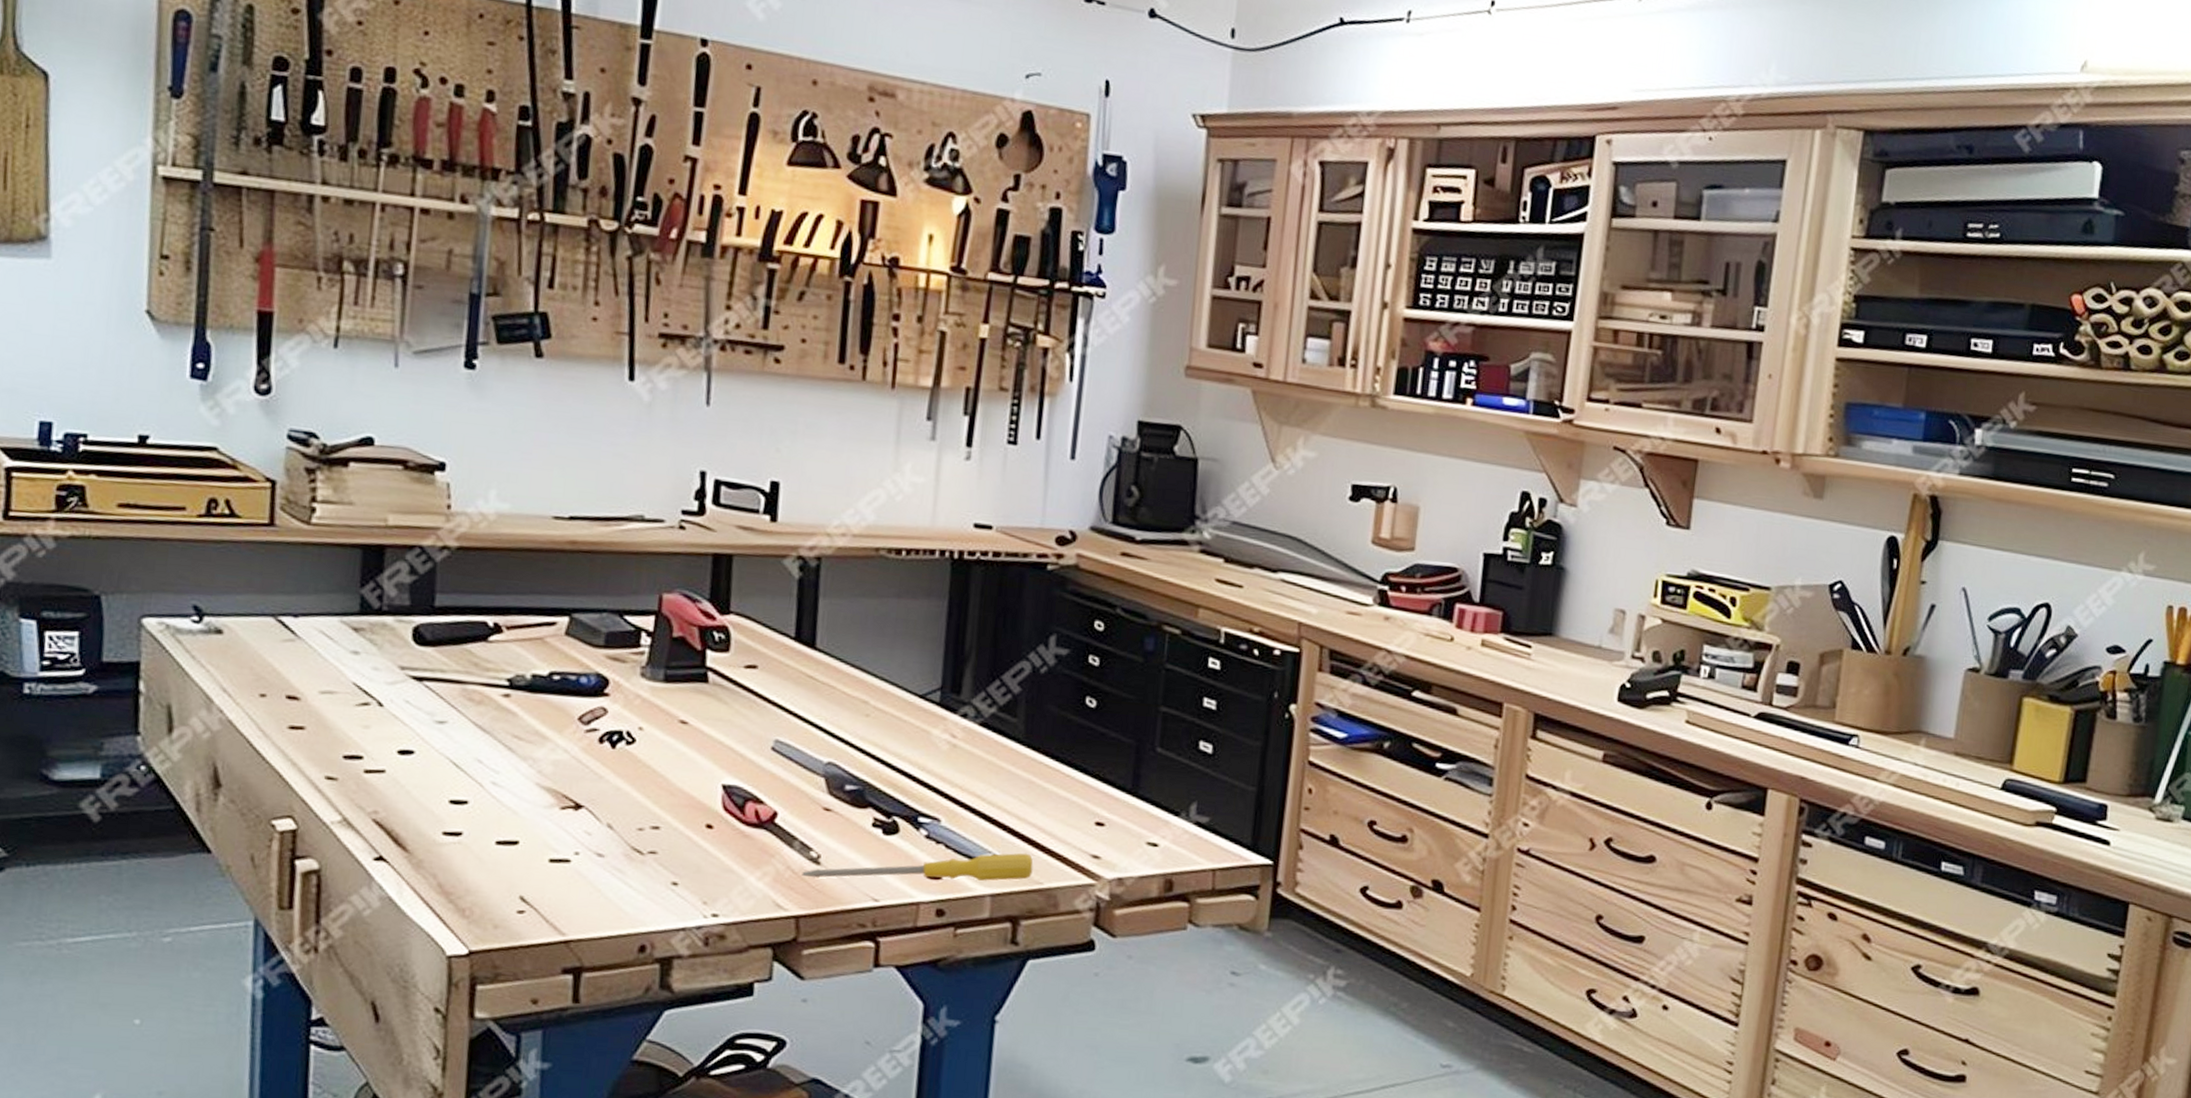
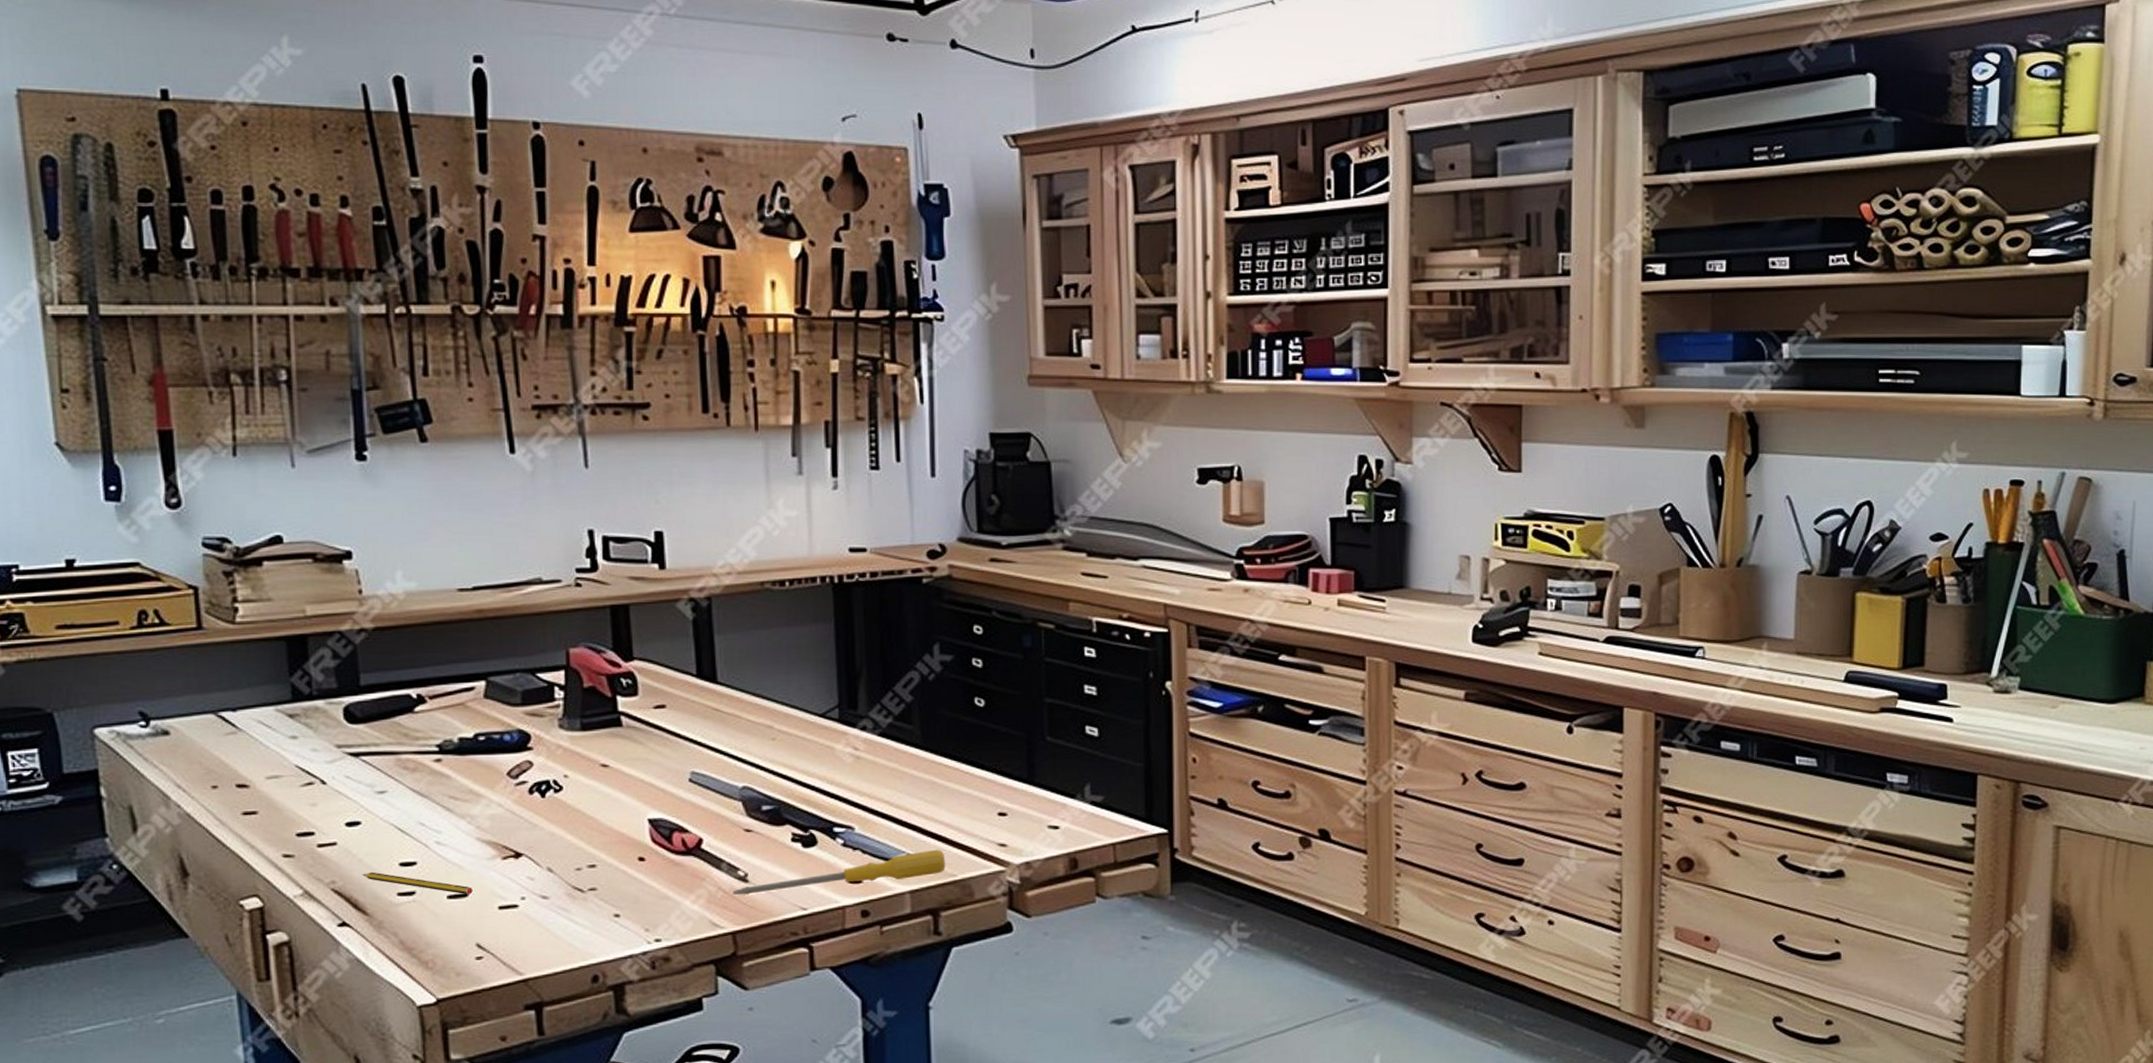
pencil: none [408,806,524,843] -> present [362,872,473,895]

